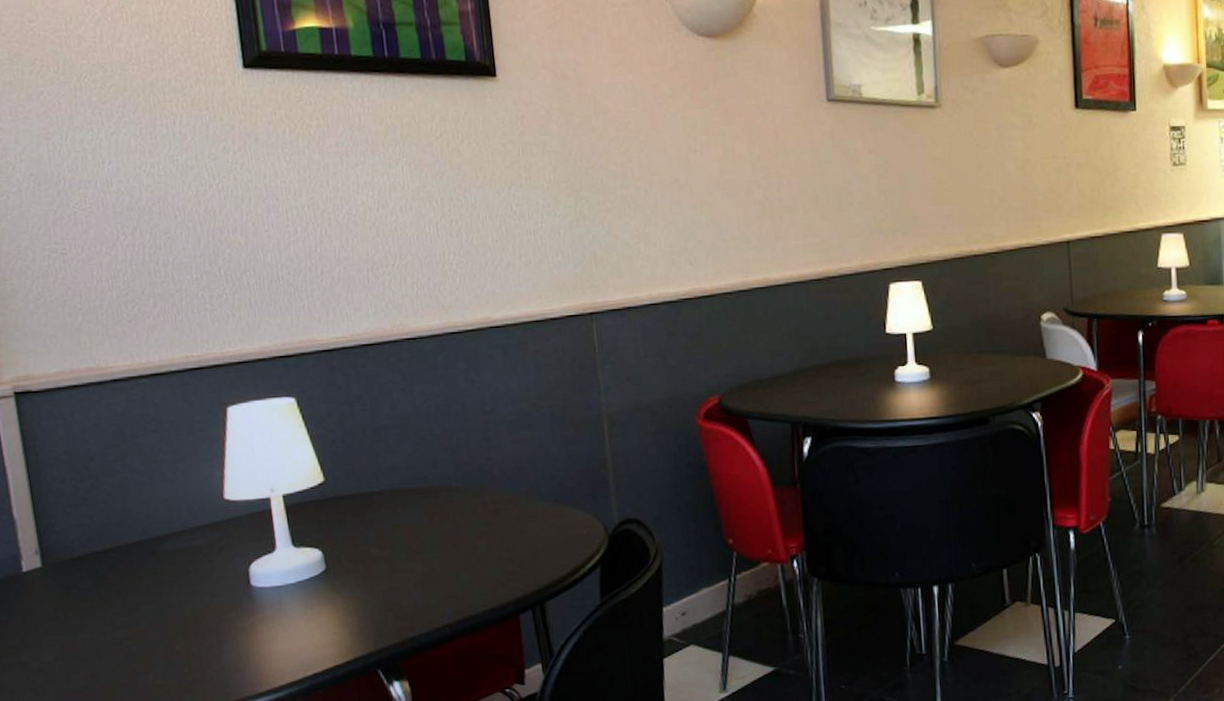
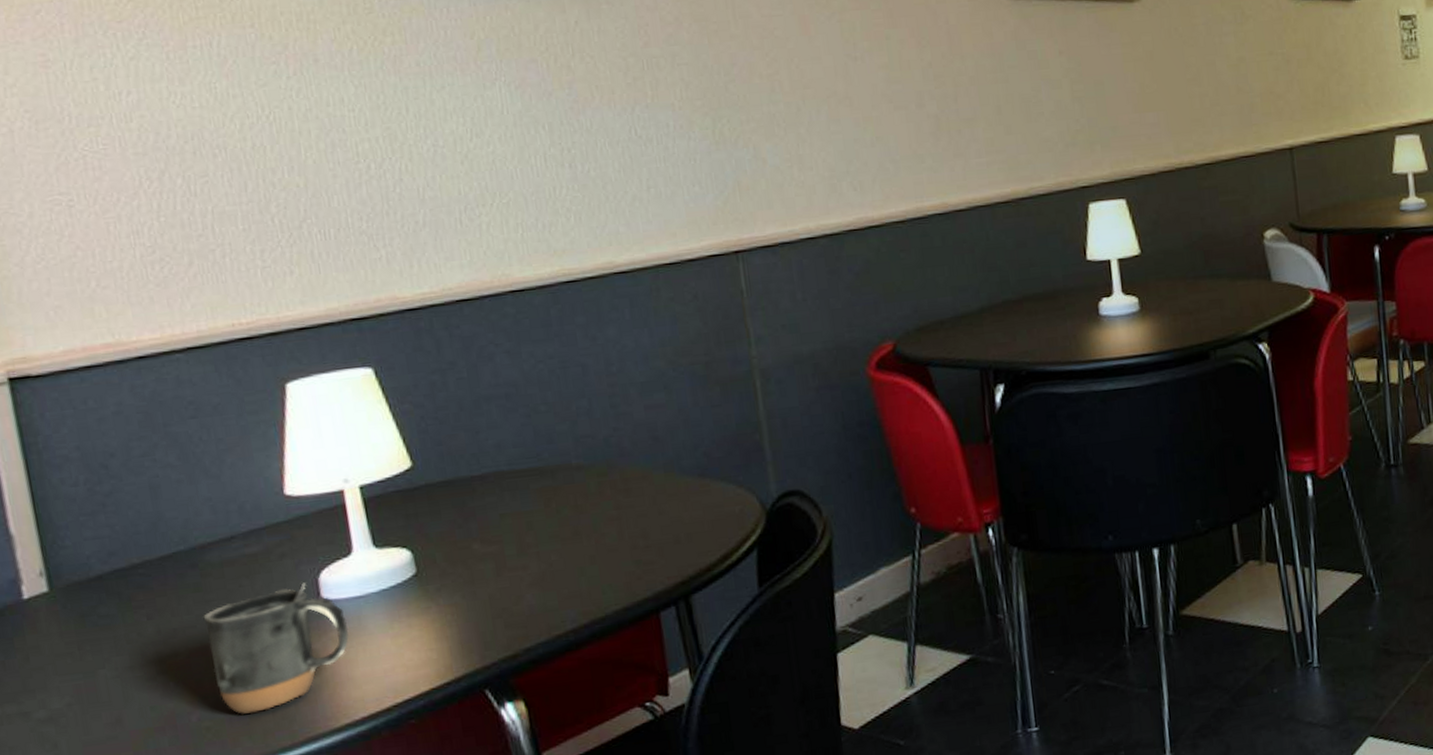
mug: none [159,572,272,676] -> present [203,582,350,714]

